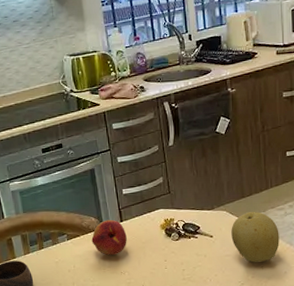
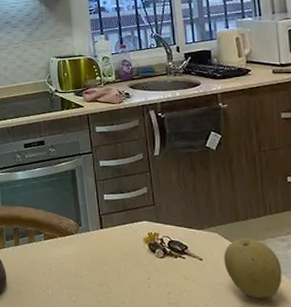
fruit: present [91,219,127,256] -> none [69,224,107,264]

